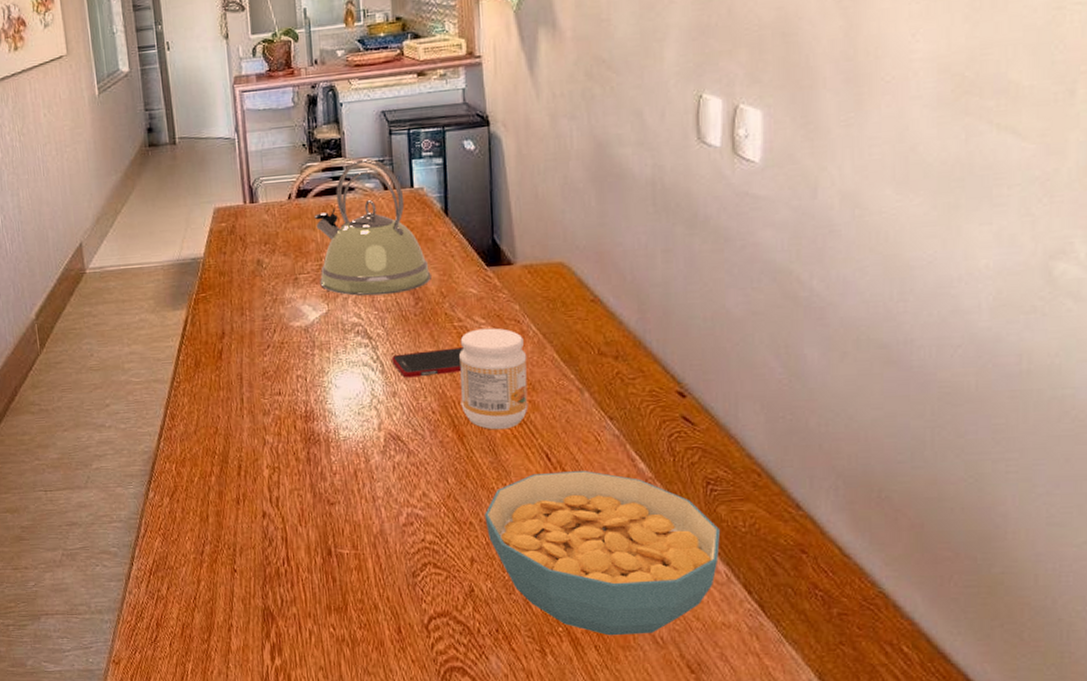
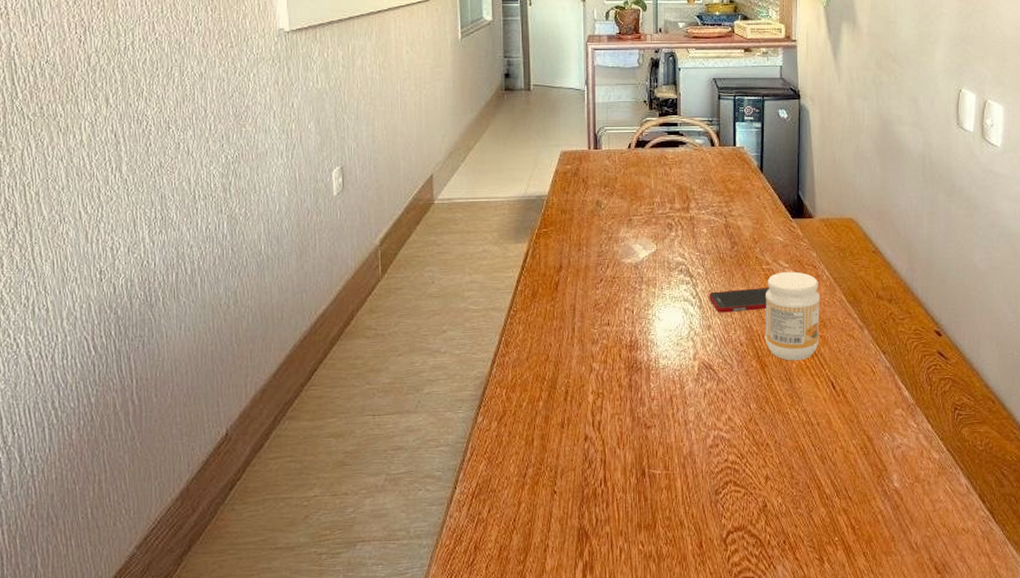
kettle: present [314,158,431,296] -> none [649,118,746,239]
cereal bowl: present [485,471,720,636] -> none [779,398,963,543]

